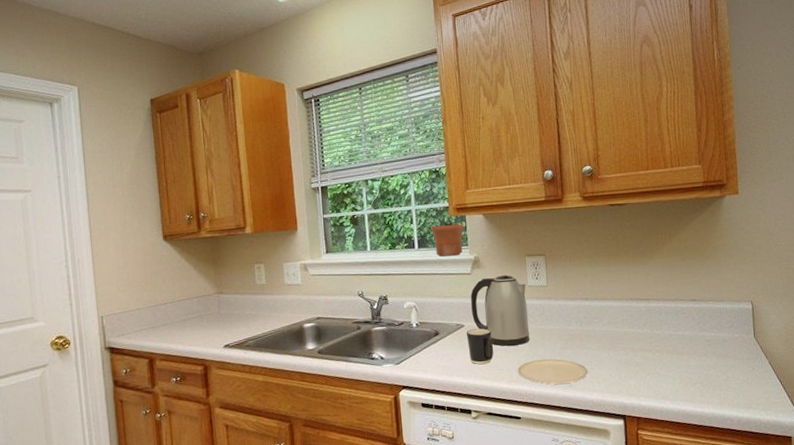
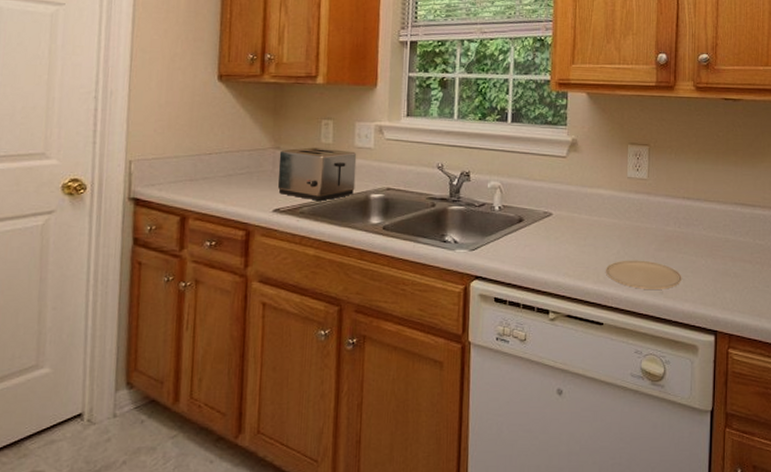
toaster: none [222,288,290,334] -> present [278,147,357,201]
planter: present [431,222,464,257] -> none [528,97,565,136]
mug: present [466,328,494,365] -> none [553,219,582,260]
kettle: present [470,275,530,346] -> none [562,162,625,242]

